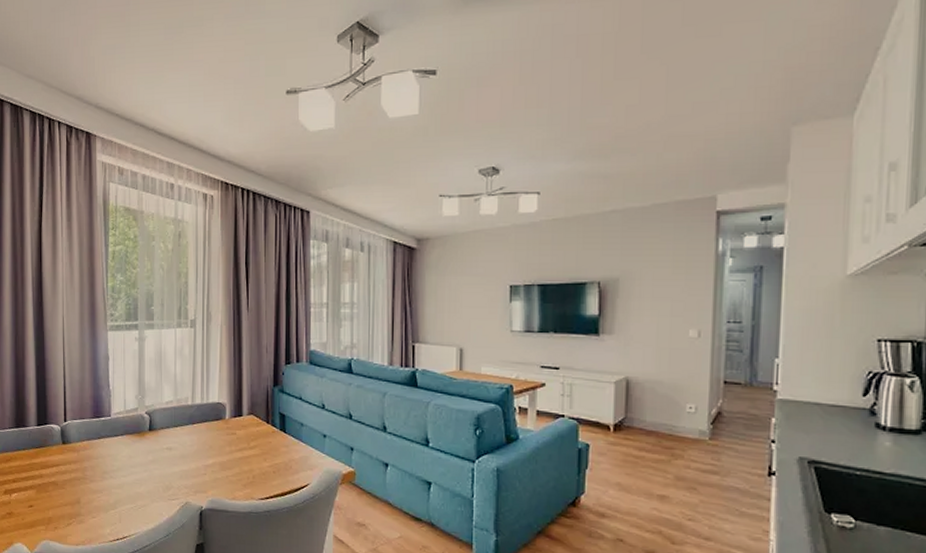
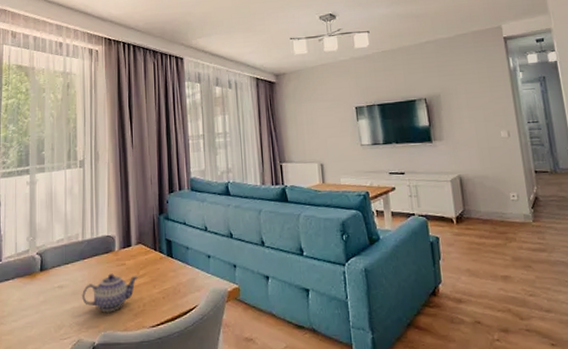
teapot: none [191,441,249,480] -> present [82,273,138,313]

